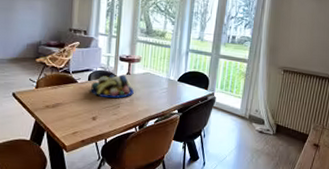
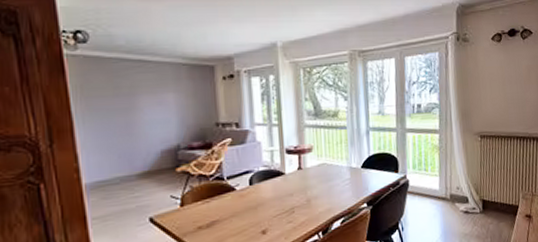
fruit bowl: present [90,74,134,98] -> none [253,170,310,204]

